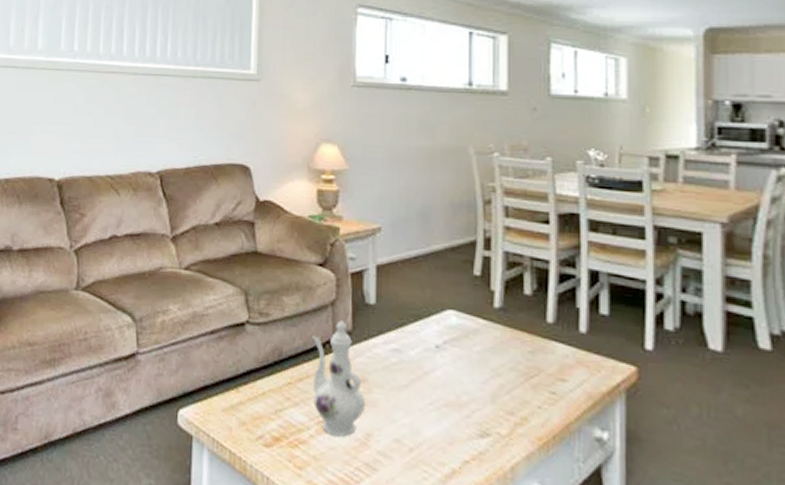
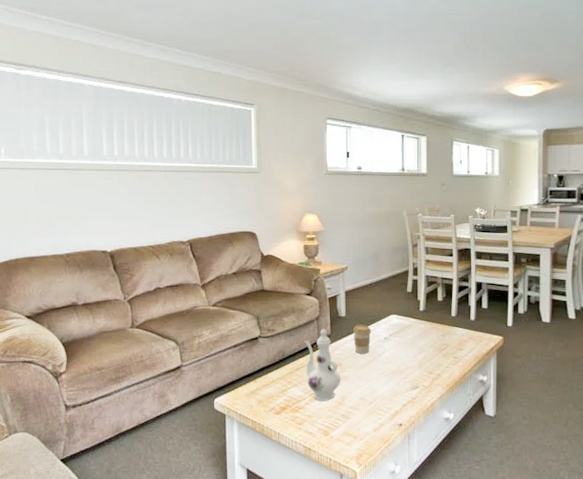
coffee cup: none [385,319,416,368] -> present [352,324,372,354]

